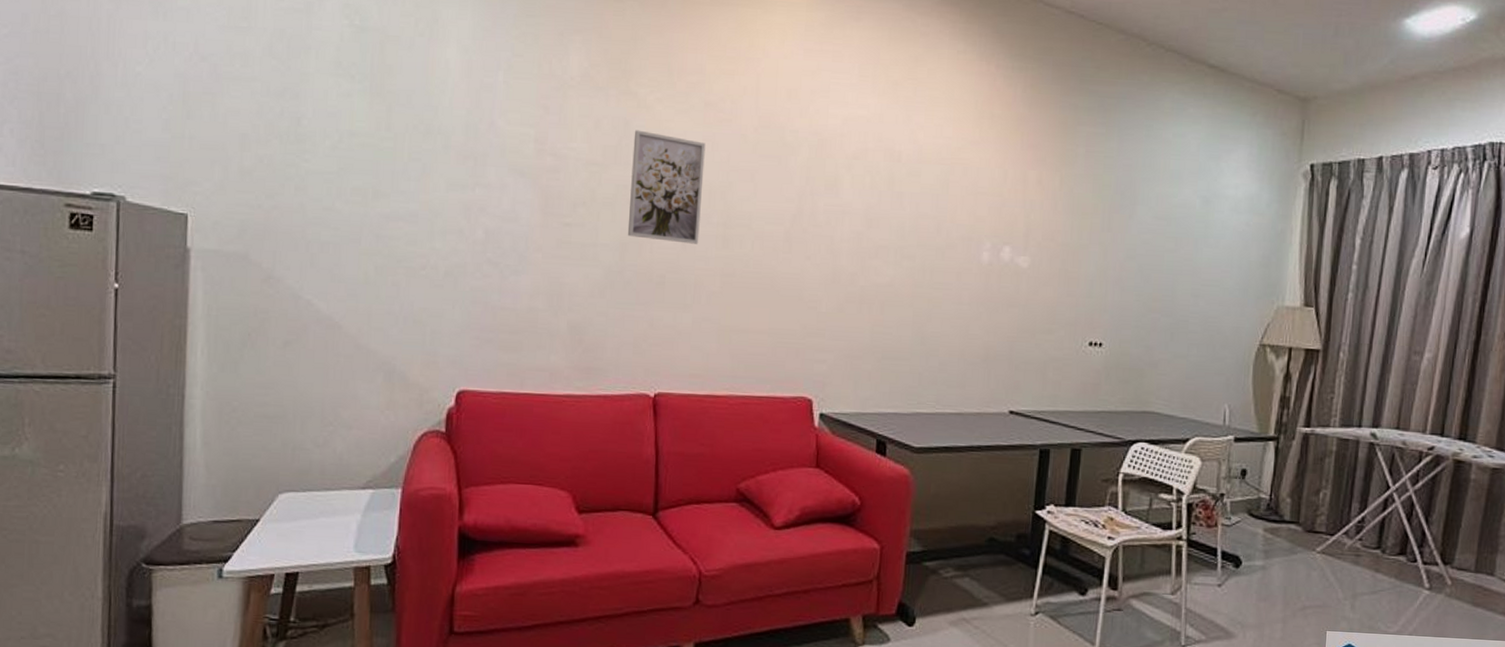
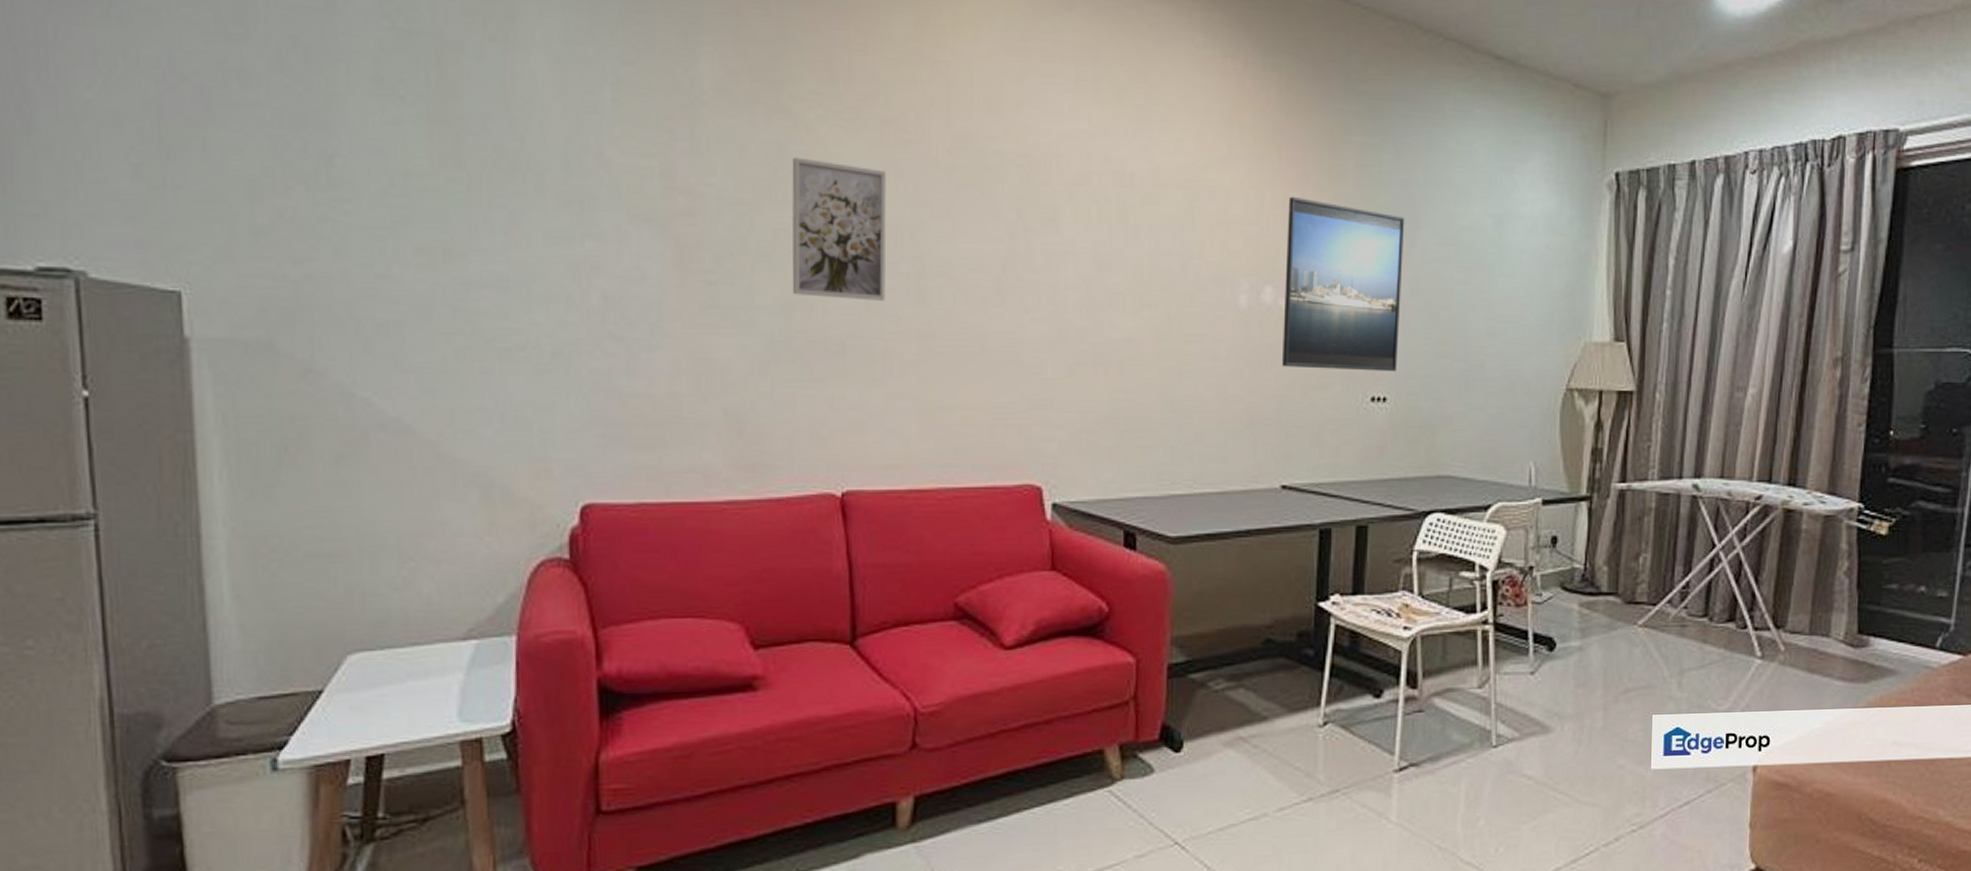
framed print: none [1014,174,1125,321] -> present [1281,196,1405,371]

